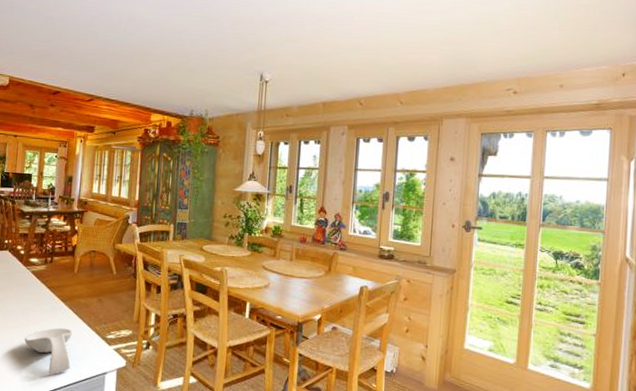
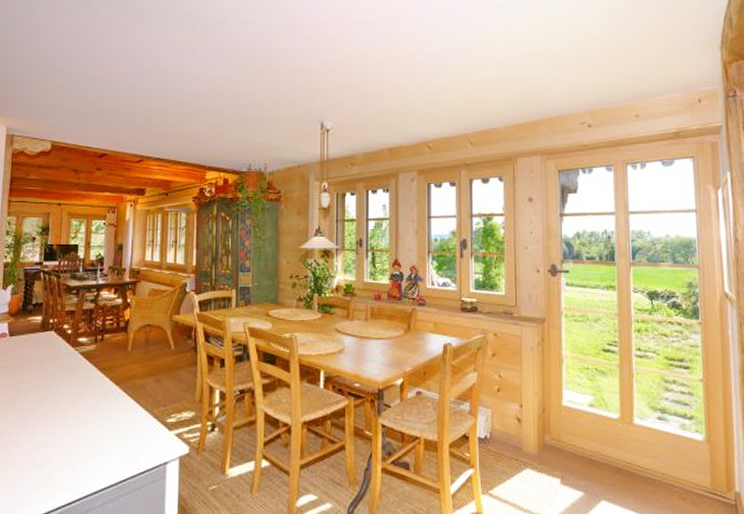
spoon rest: present [25,327,73,375] -> none [74,414,128,469]

